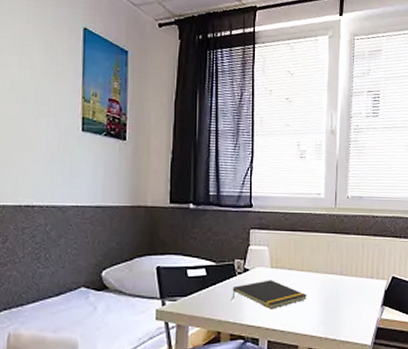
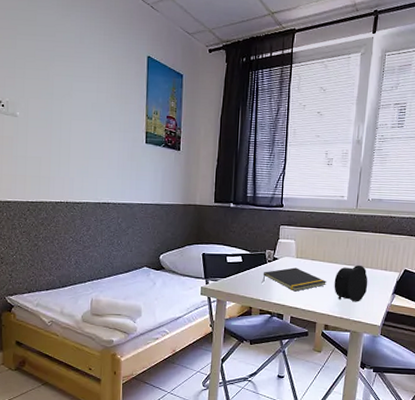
alarm clock: none [316,273,354,318] -> present [334,265,368,302]

